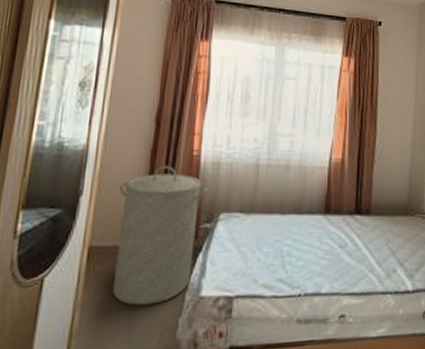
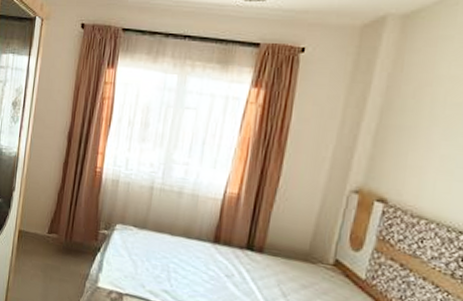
laundry hamper: present [112,165,209,306] -> none [34,176,108,283]

